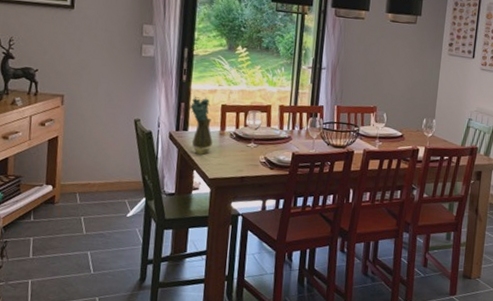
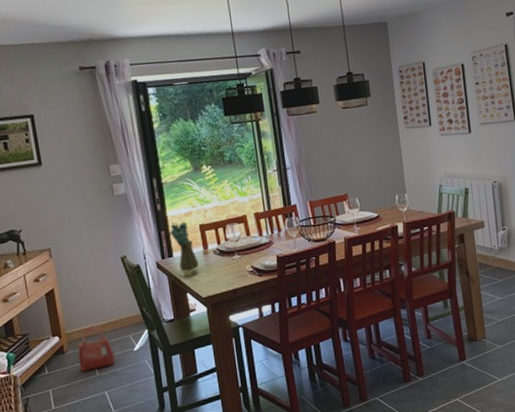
handbag: none [67,183,106,227] -> present [77,326,115,372]

